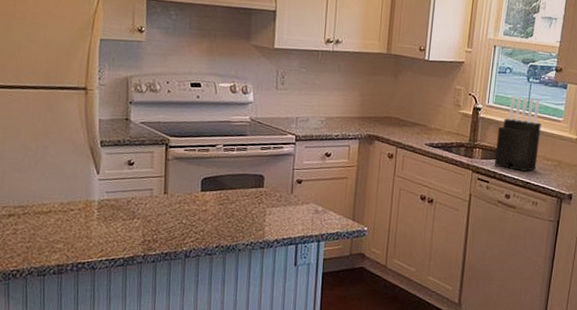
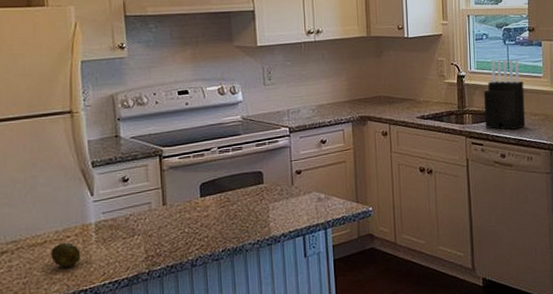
fruit: none [54,215,82,239] -> present [51,242,81,268]

